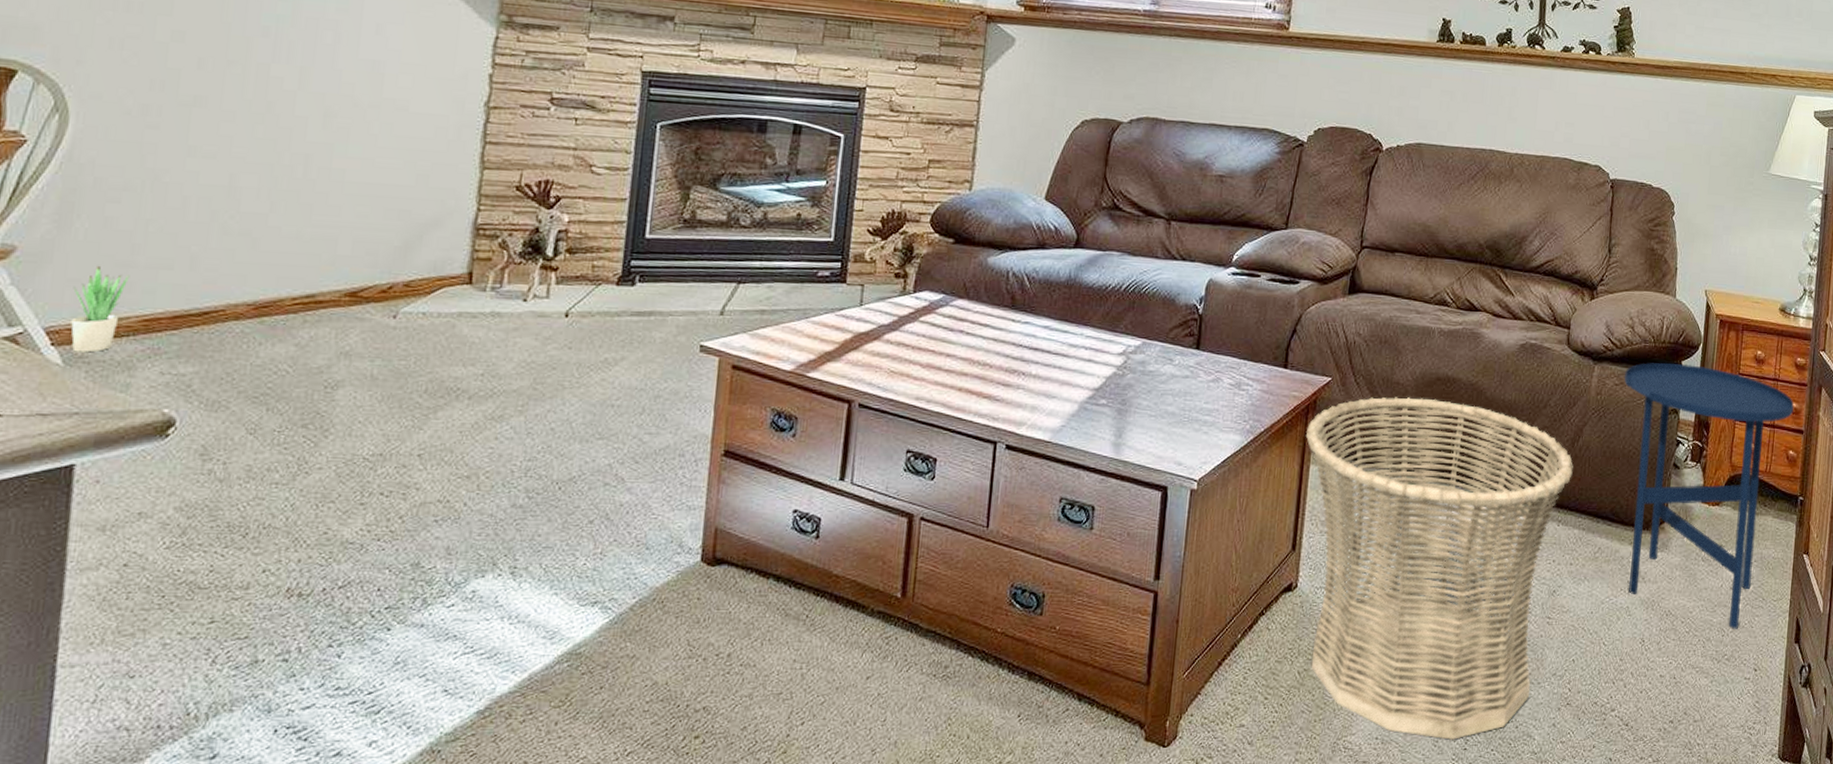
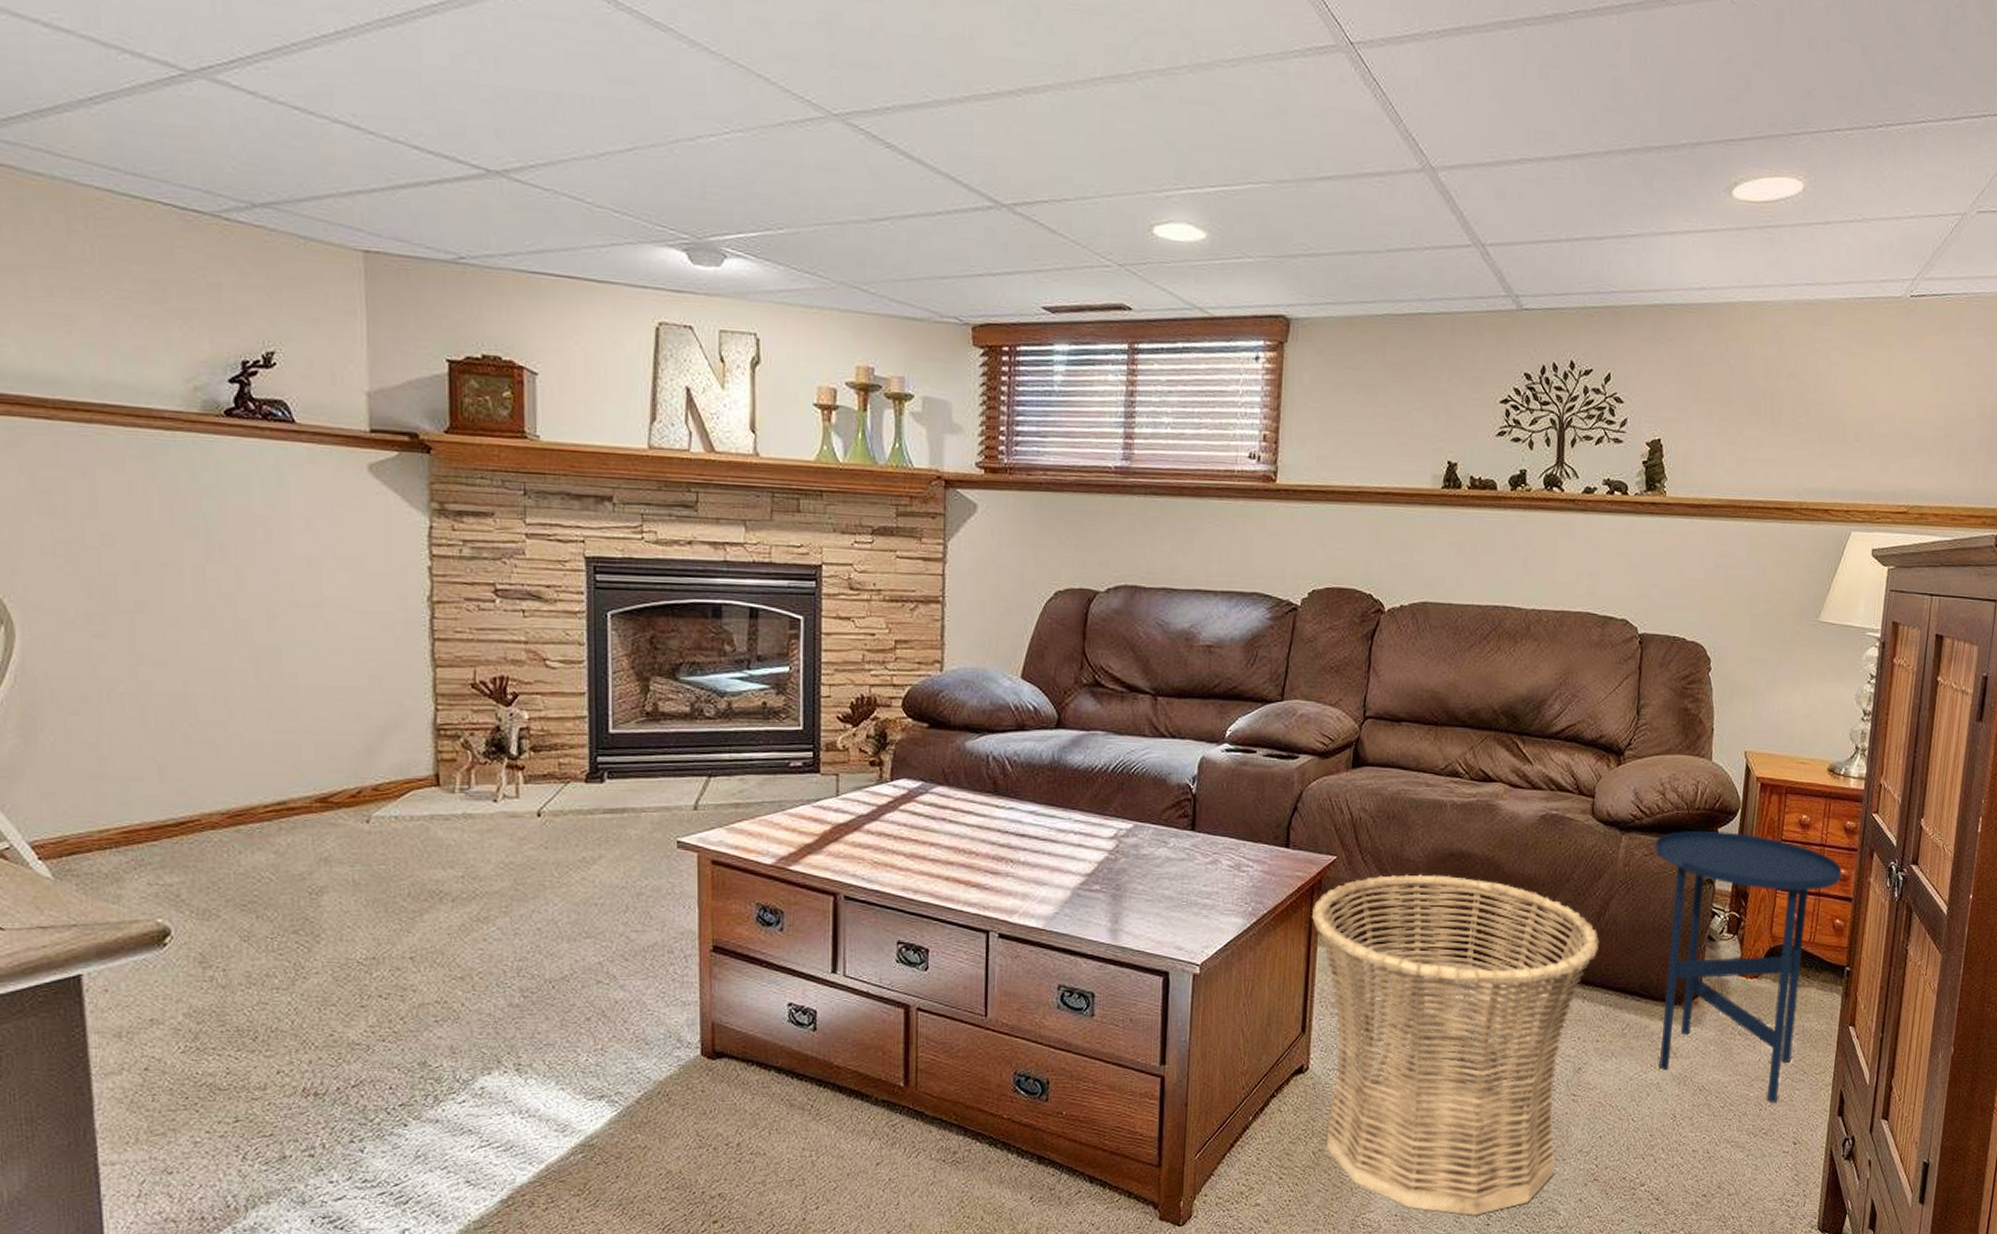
potted plant: present [71,265,130,353] -> none [49,778,102,866]

